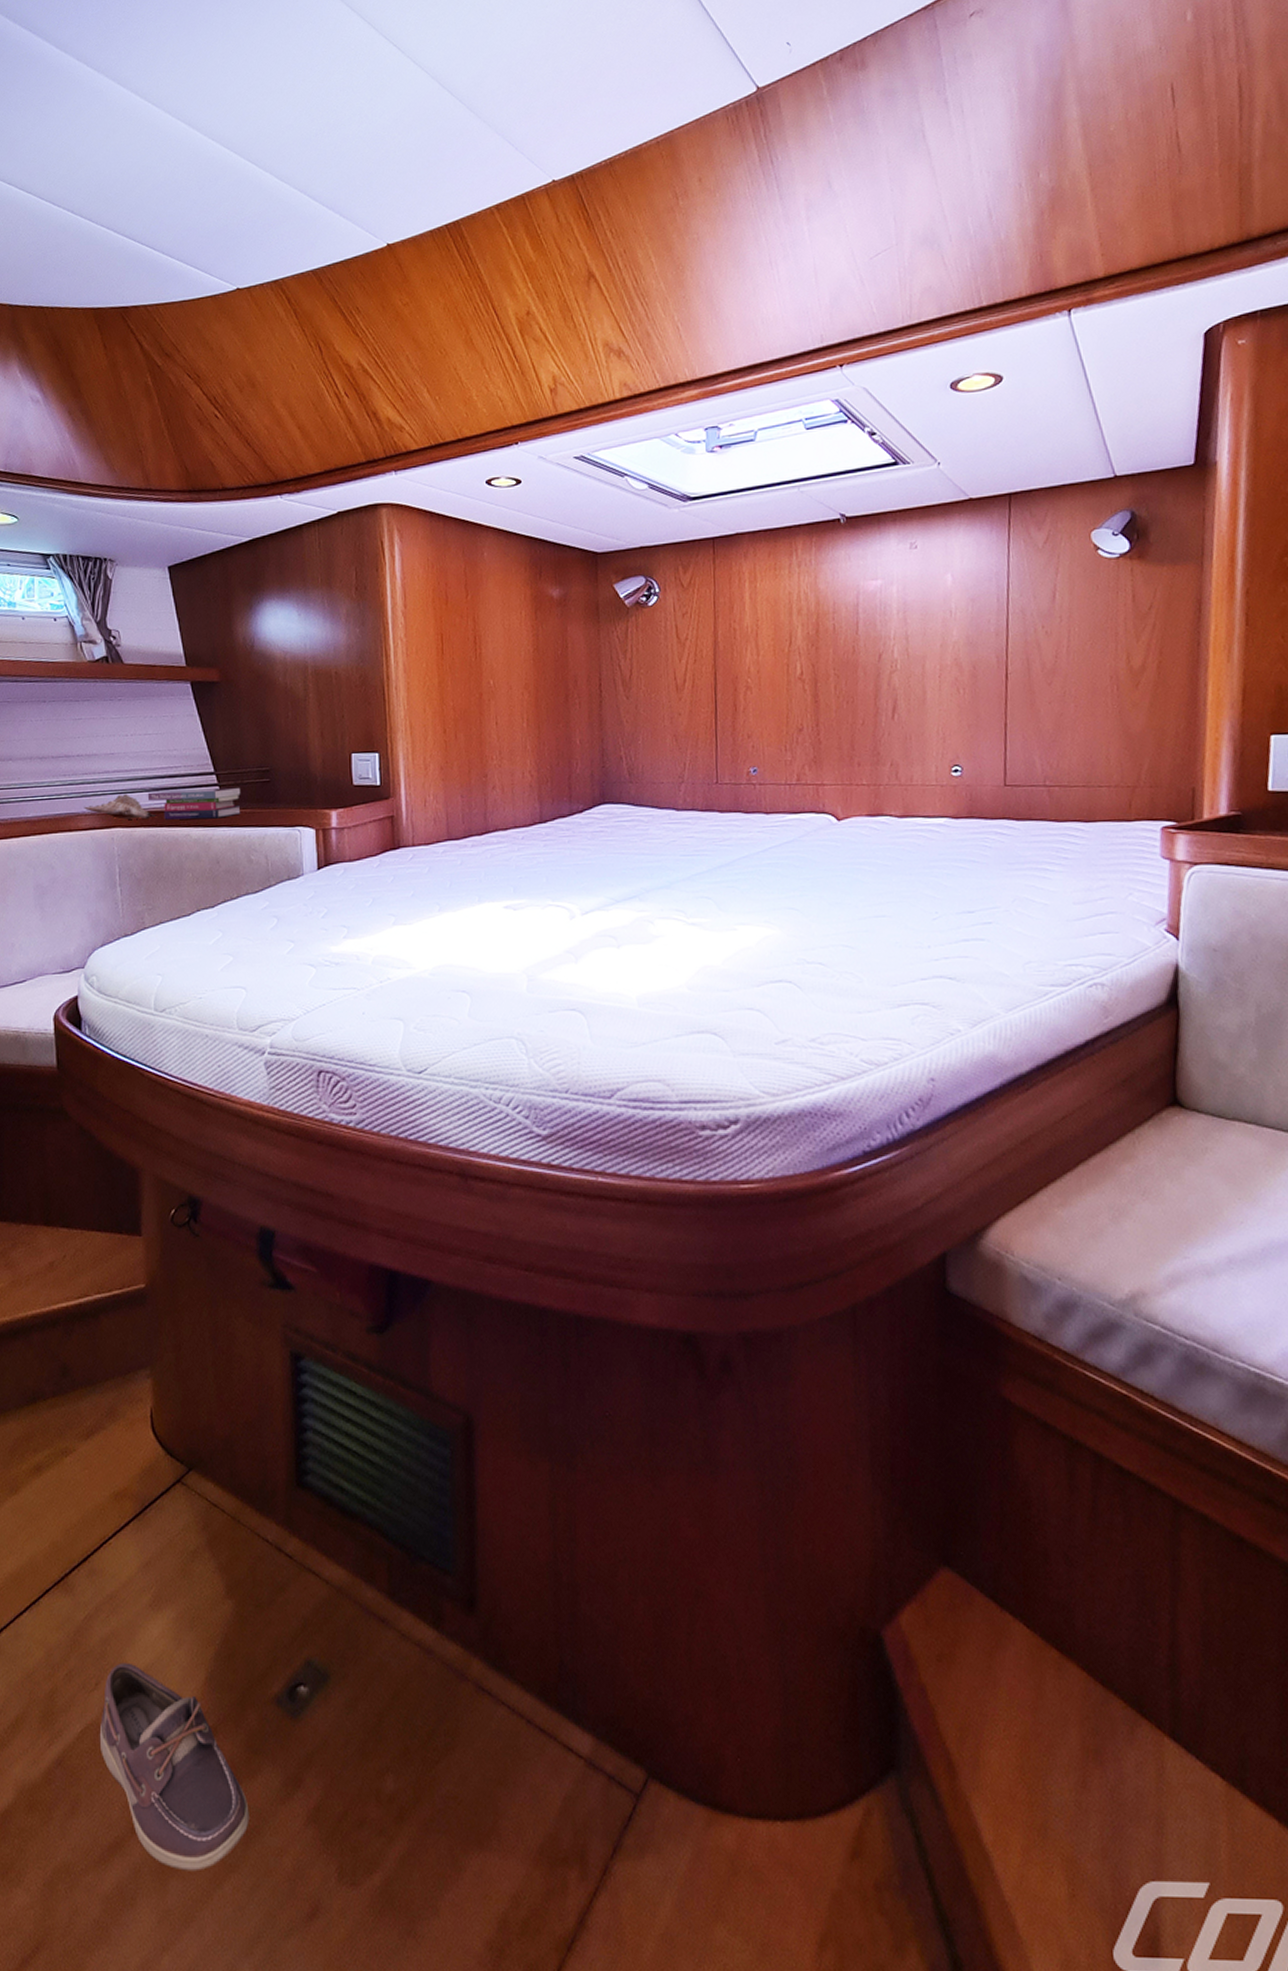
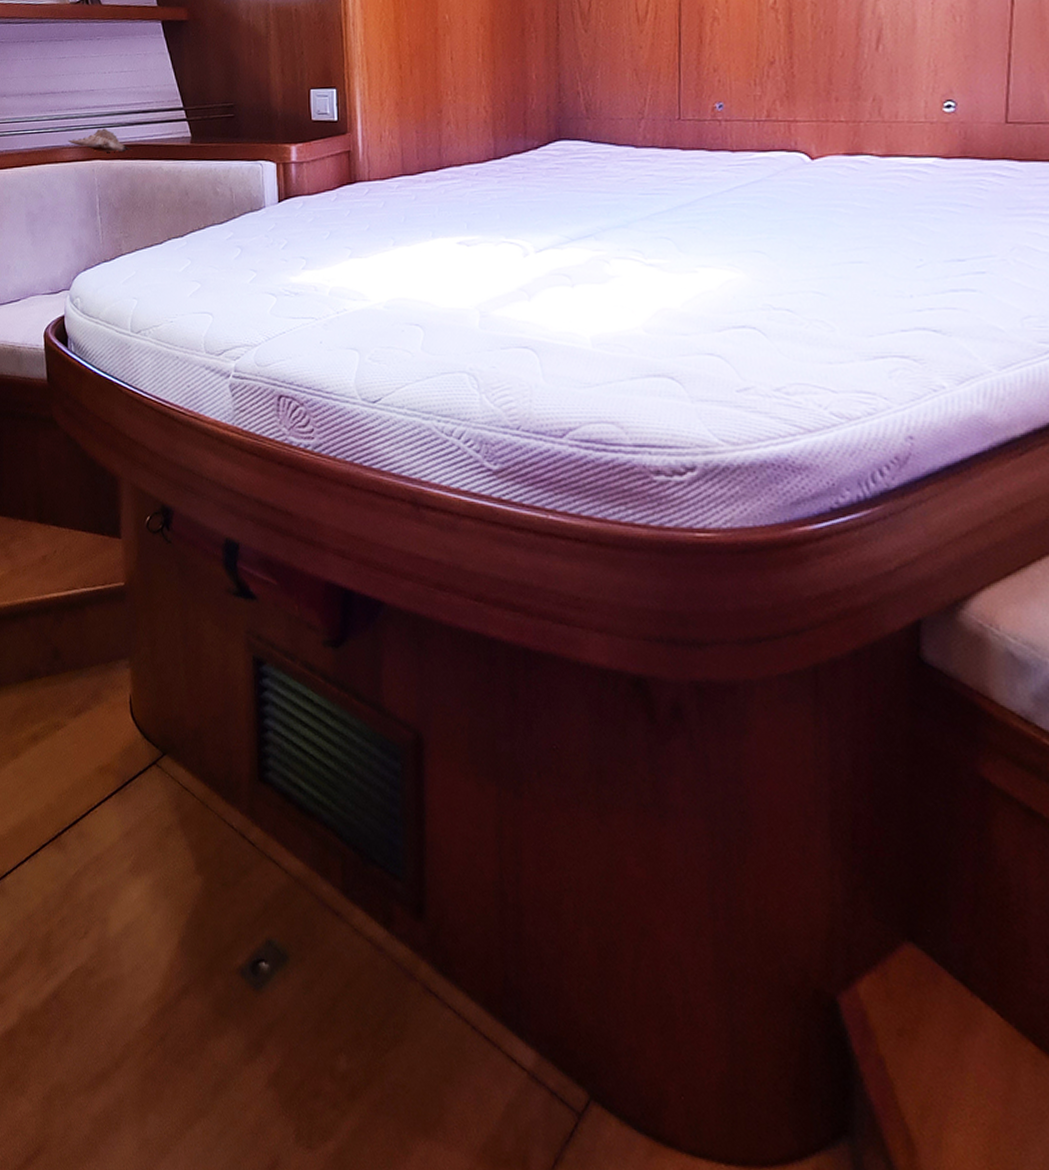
boat shoe: present [99,1662,249,1872] -> none [88,917,217,1111]
books: present [147,787,241,820] -> none [123,122,208,153]

